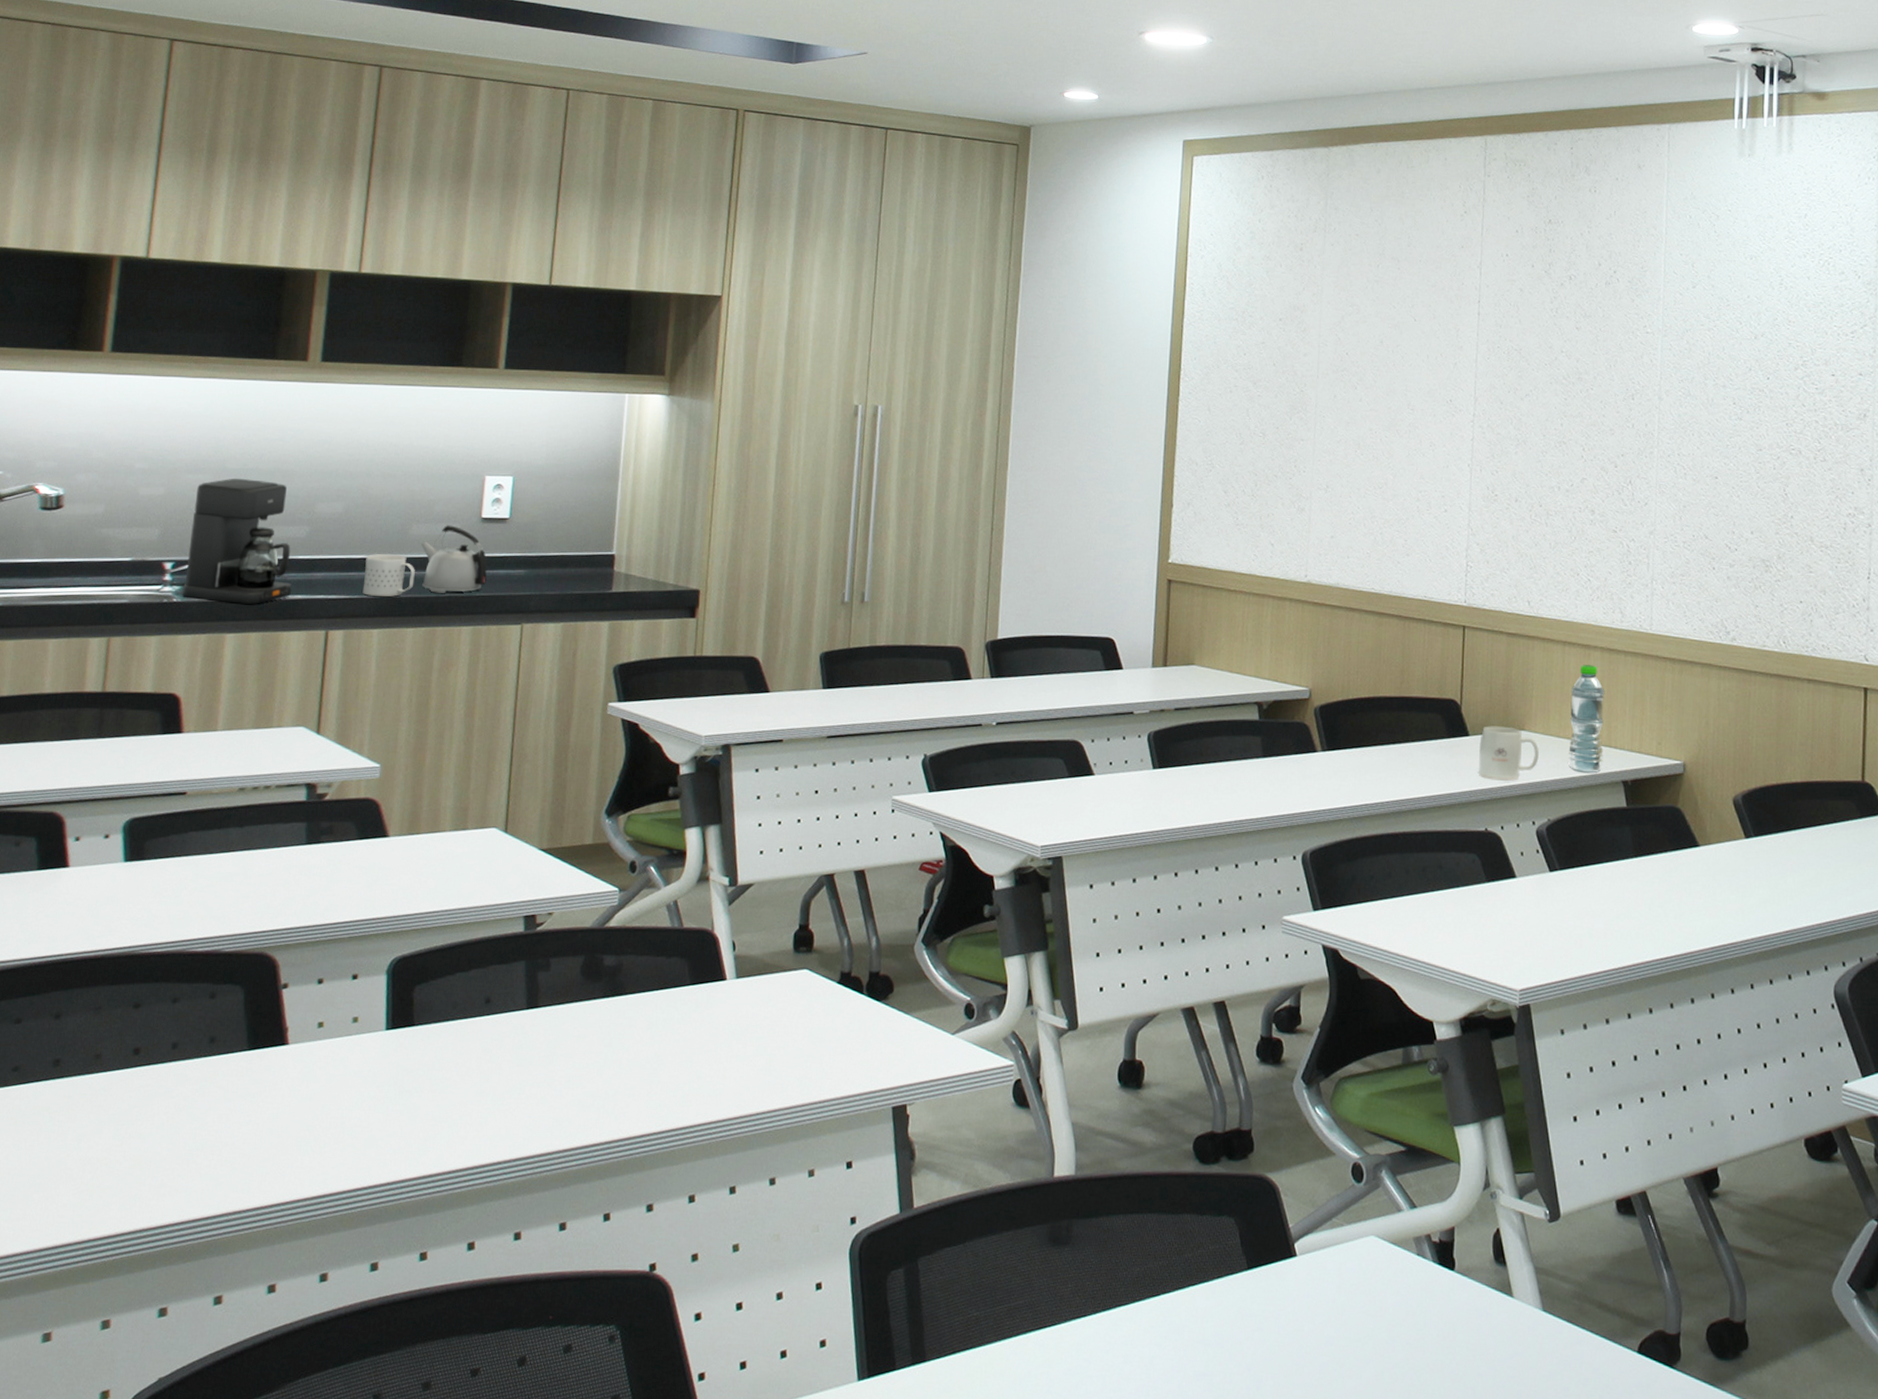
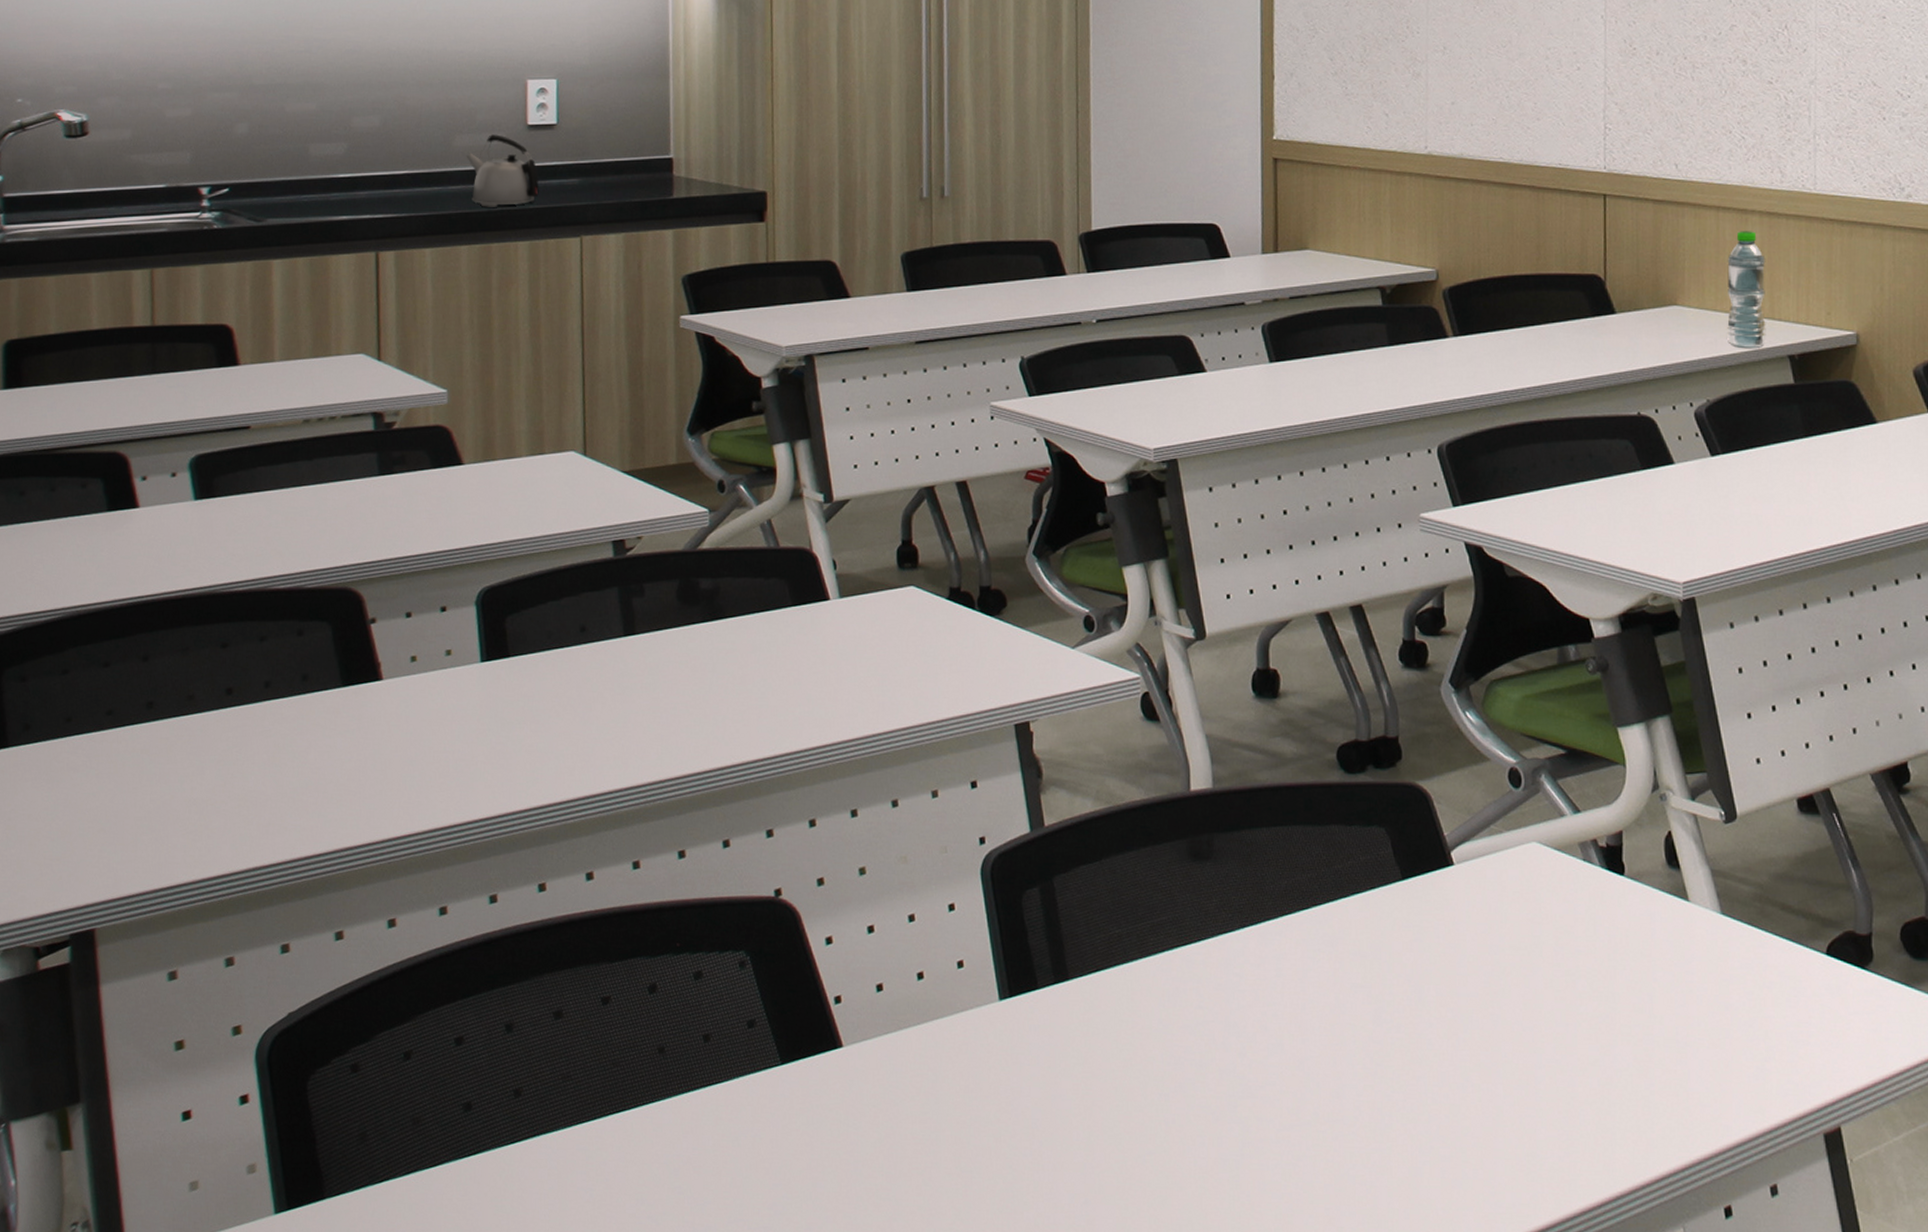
coffee maker: present [183,478,292,605] -> none [223,94,335,229]
mug: present [362,553,415,597] -> none [409,167,463,214]
mug: present [1479,726,1539,781] -> none [1627,302,1694,360]

